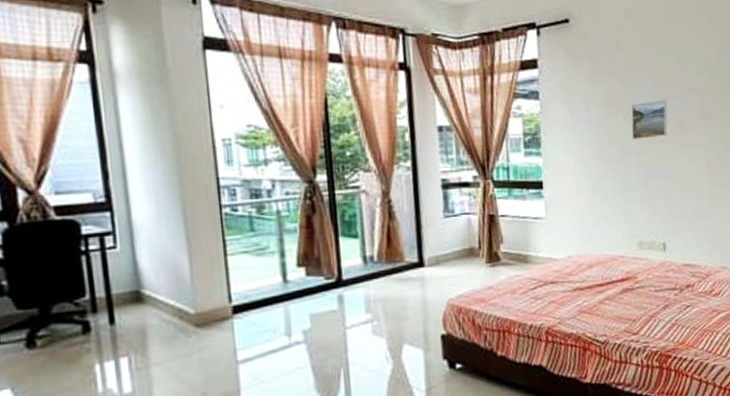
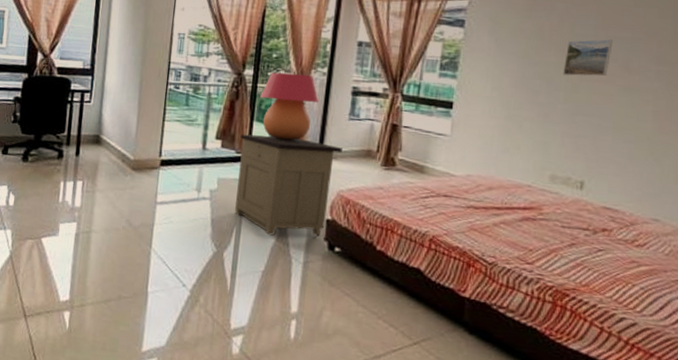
nightstand: none [327,248,444,369] -> present [235,134,343,237]
table lamp: none [341,171,409,254] -> present [260,72,320,141]

